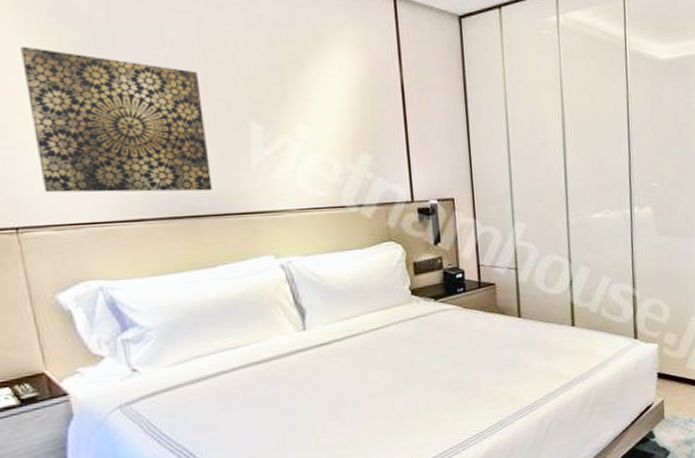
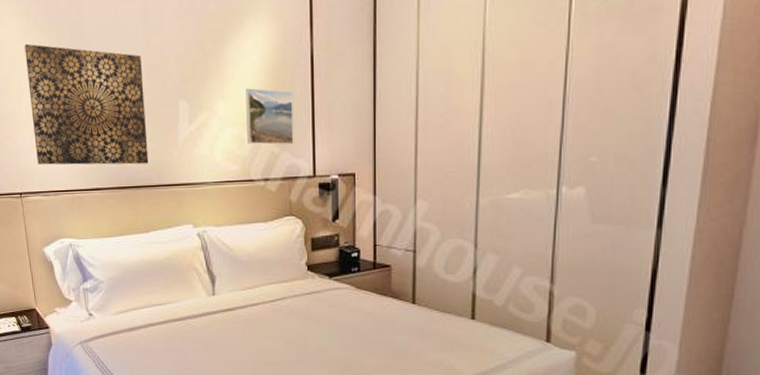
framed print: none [331,113,389,171] -> present [246,88,294,145]

